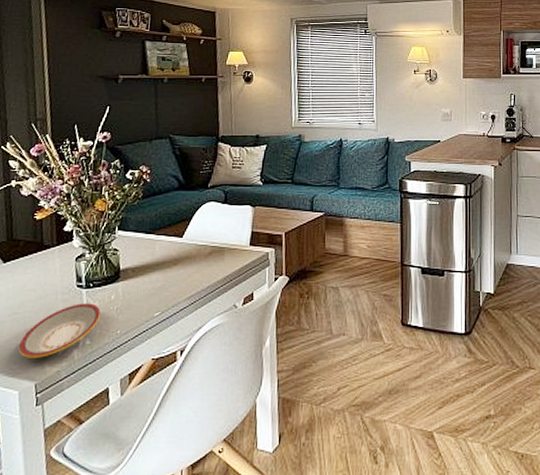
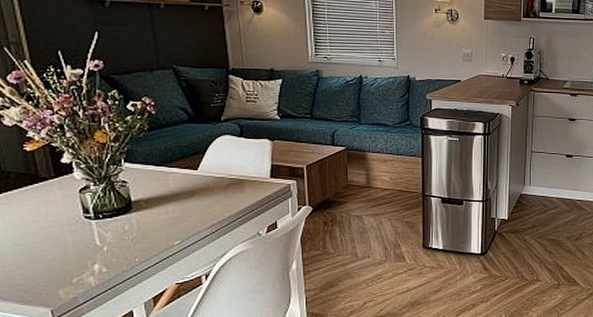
plate: present [18,303,101,358] -> none [26,233,115,287]

